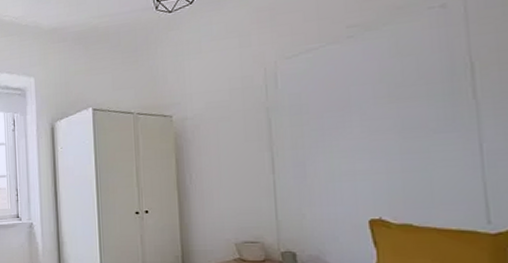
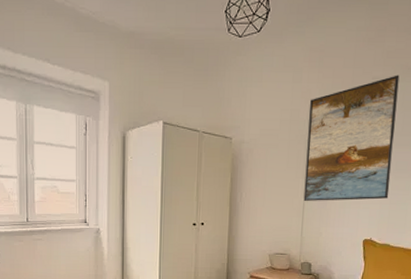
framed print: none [266,17,399,177] -> present [303,75,400,201]

